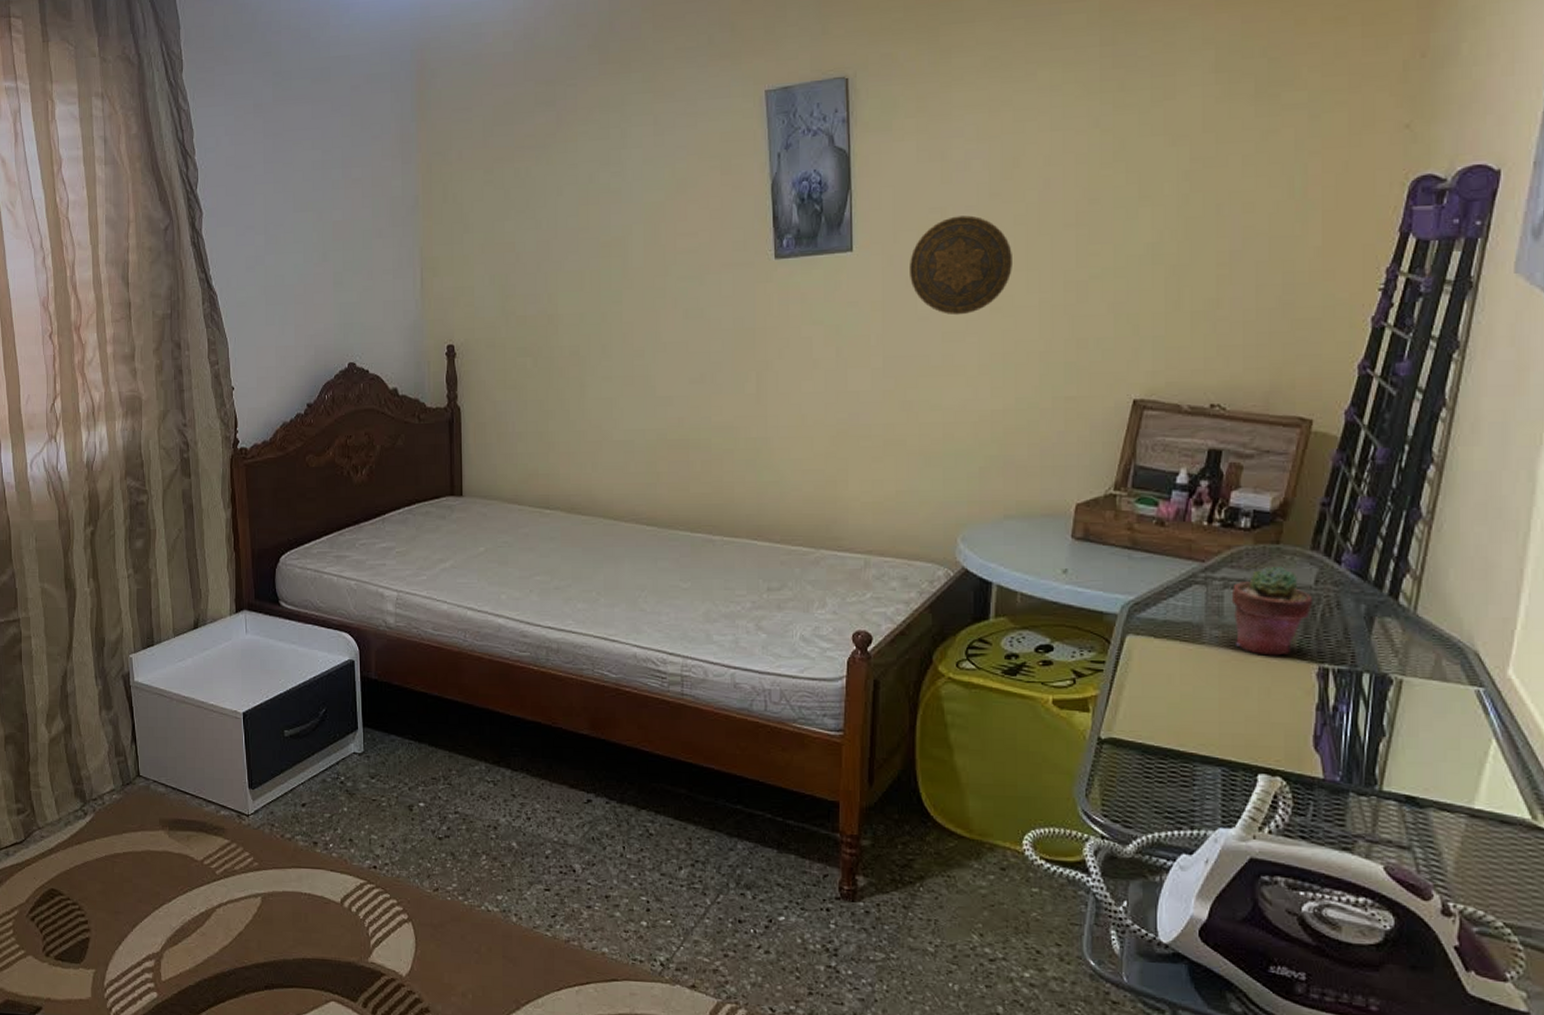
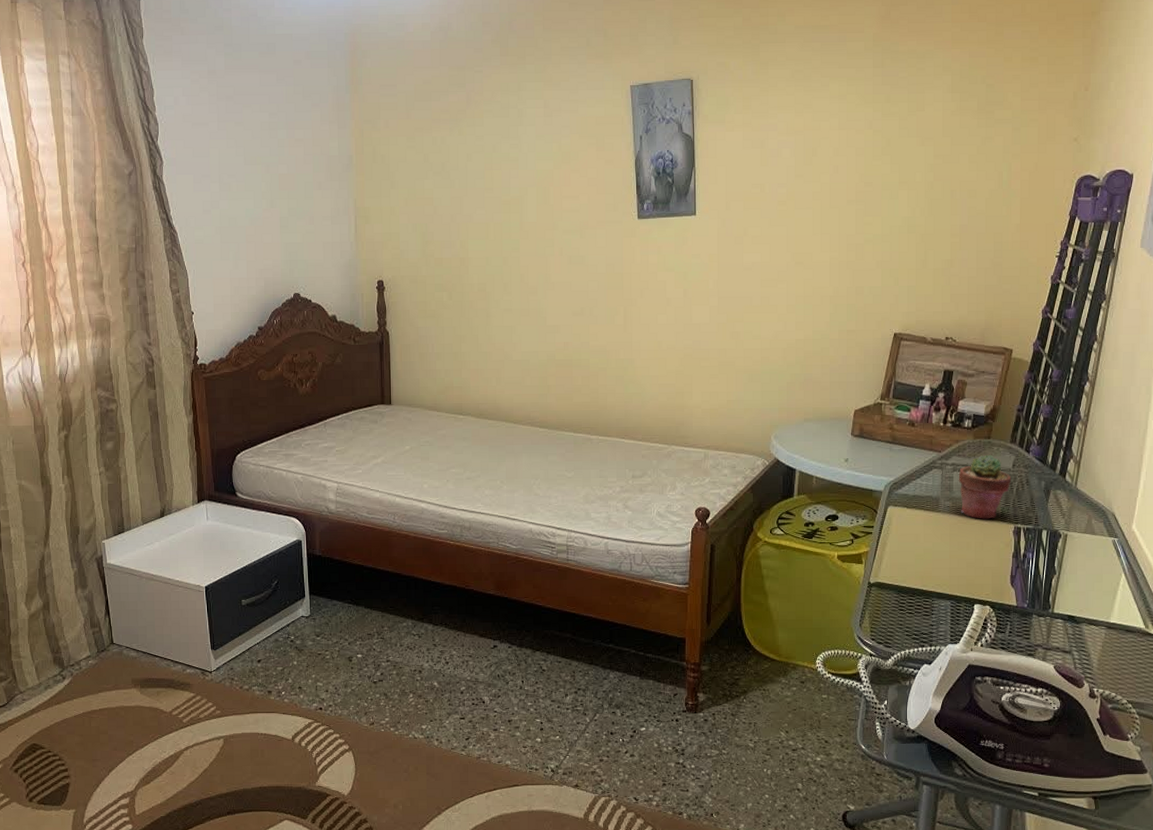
decorative plate: present [910,215,1012,315] -> none [738,191,811,267]

